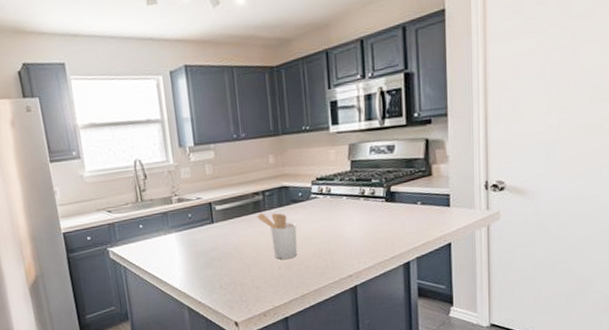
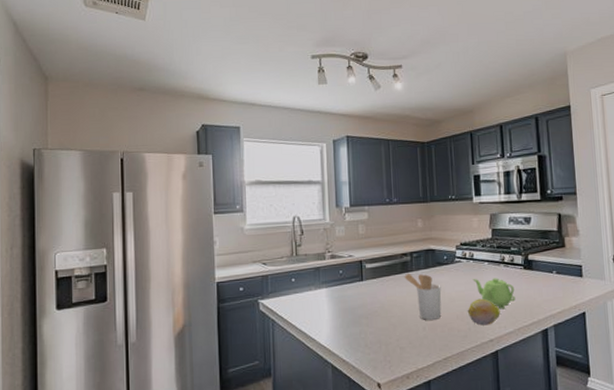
fruit: none [324,234,360,262] -> present [467,298,501,326]
teapot: none [330,212,376,245] -> present [472,278,515,310]

